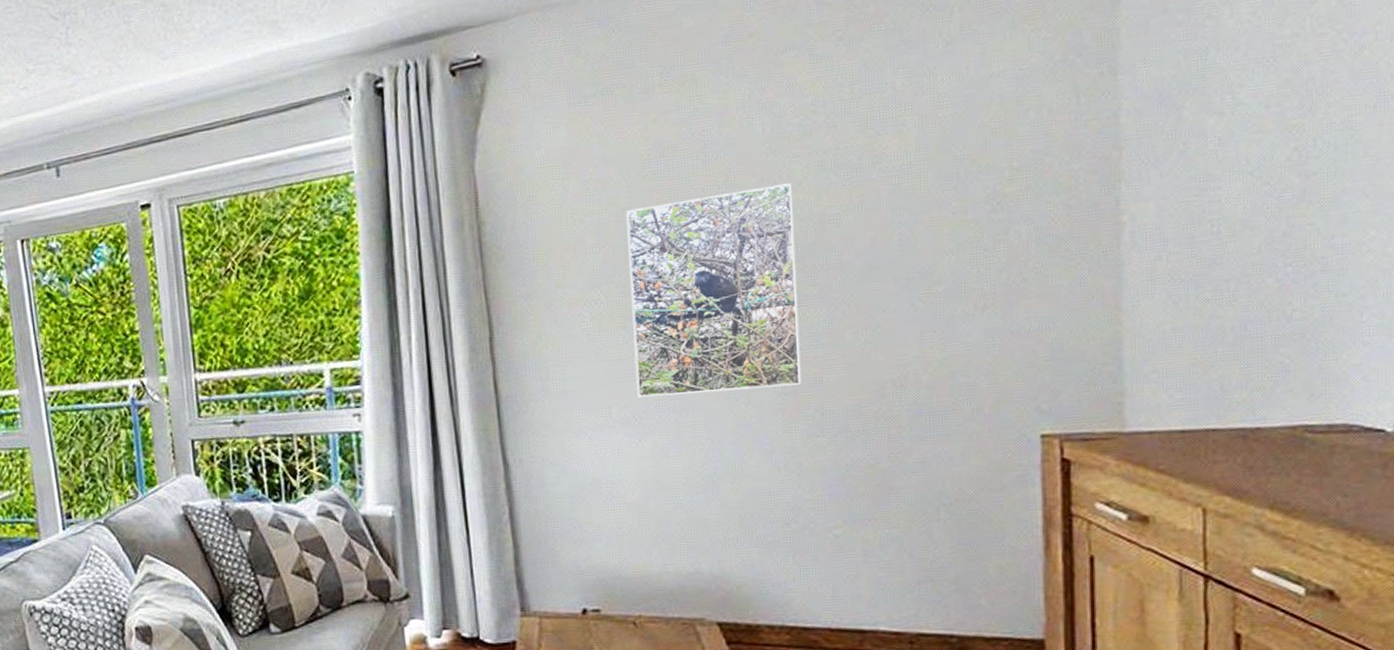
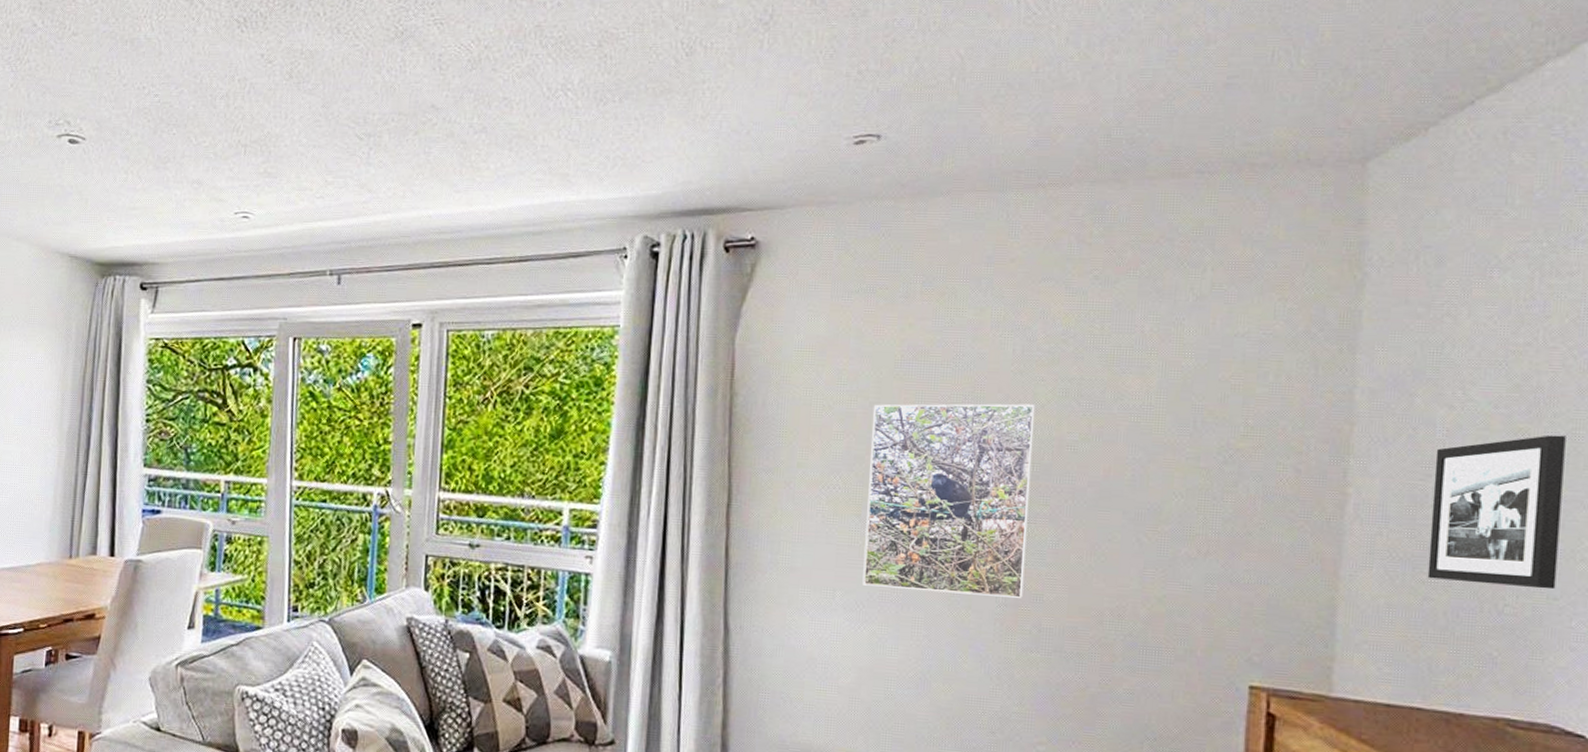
picture frame: none [1209,124,1343,296] -> present [1427,435,1566,590]

